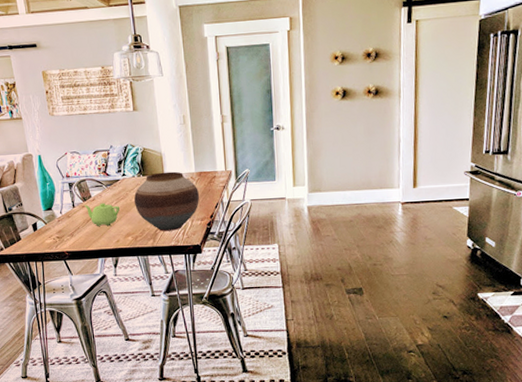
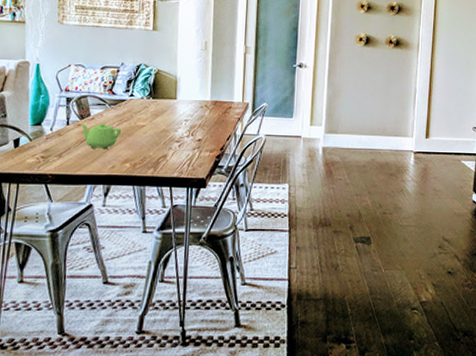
vase: present [134,171,200,232] -> none [138,97,212,161]

